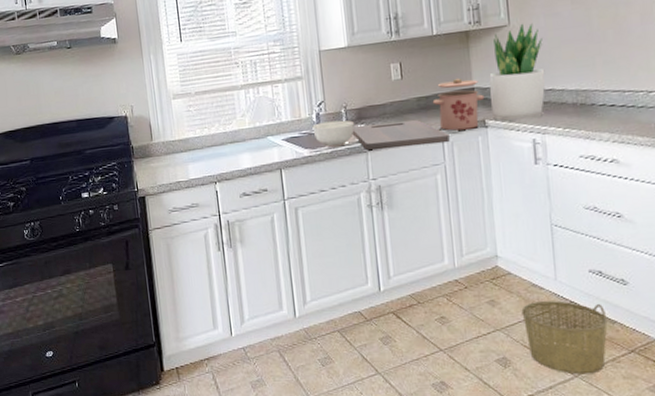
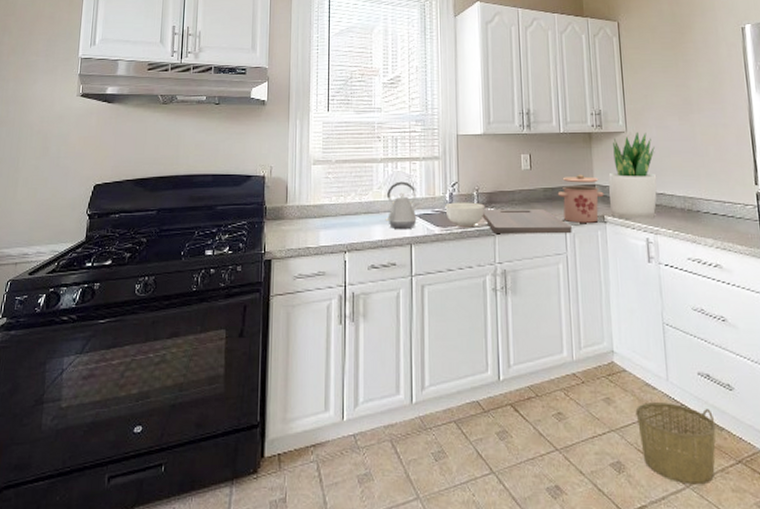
kettle: none [251,106,287,156] -> present [385,181,421,230]

